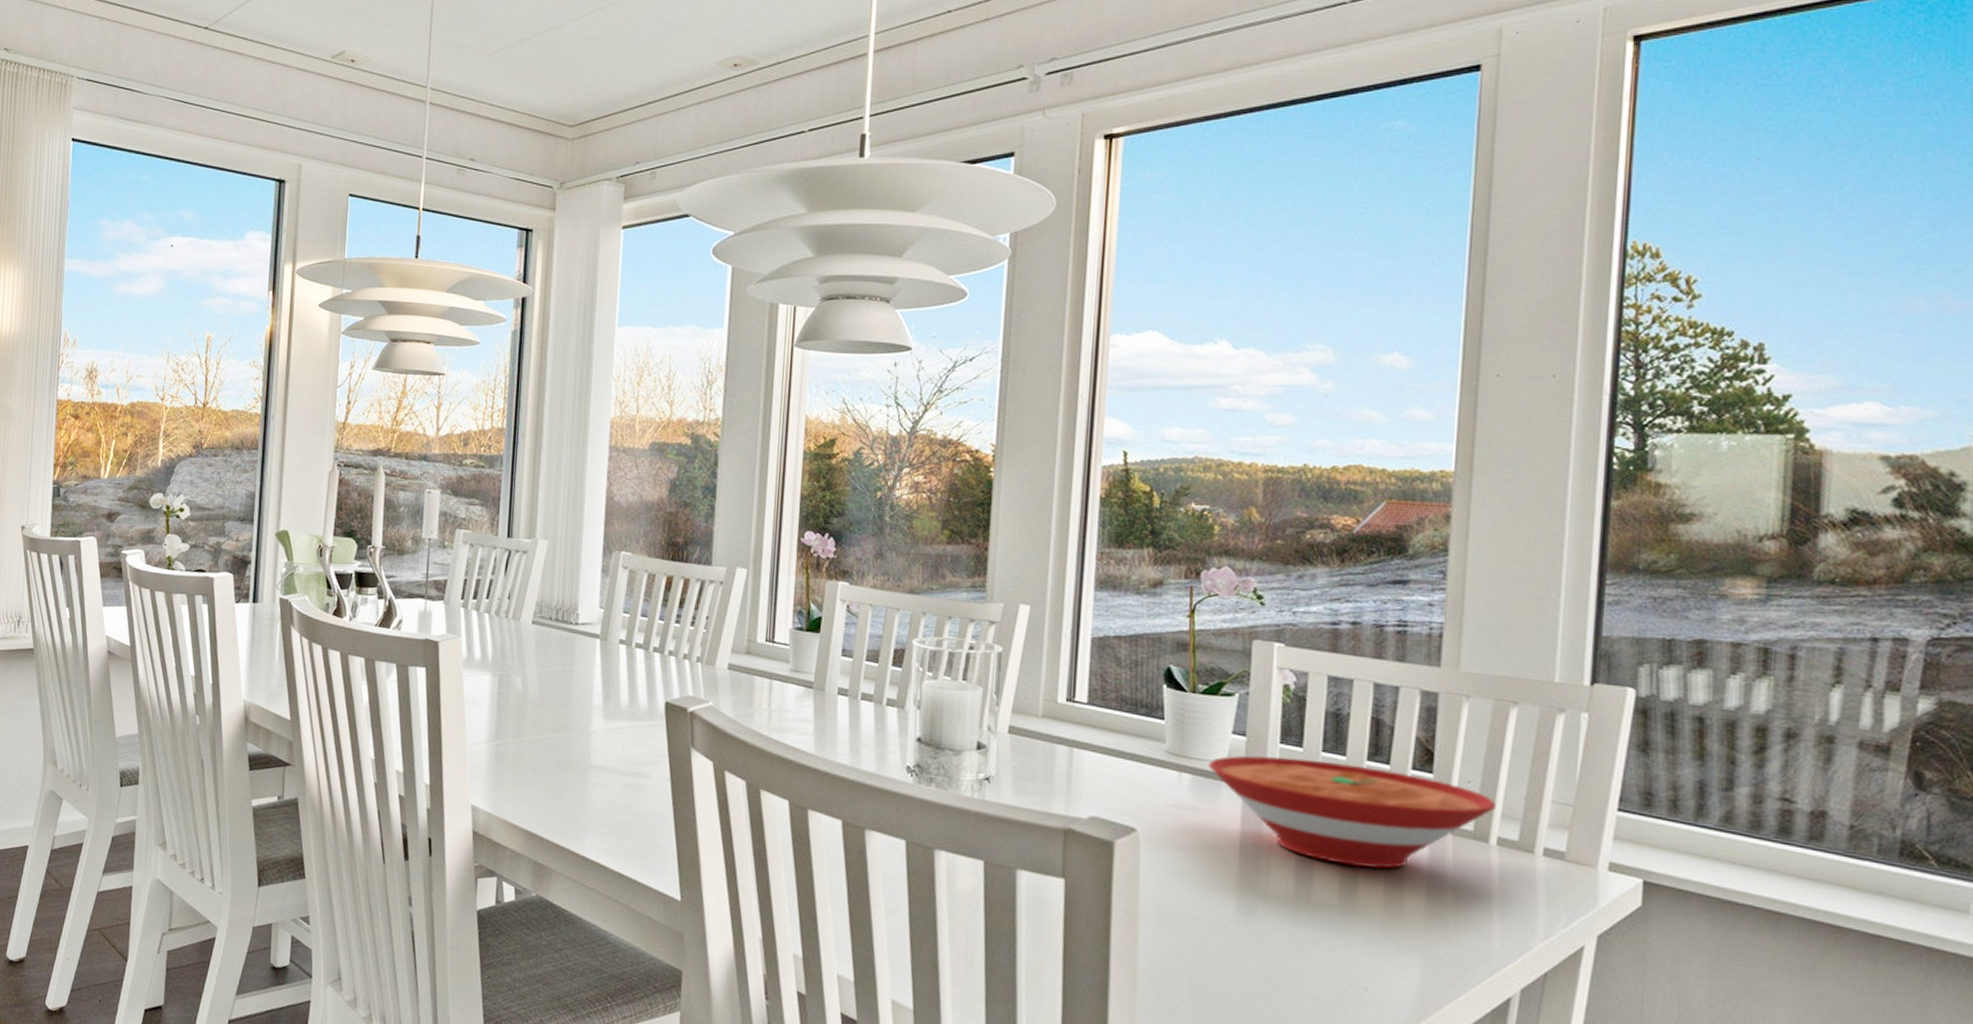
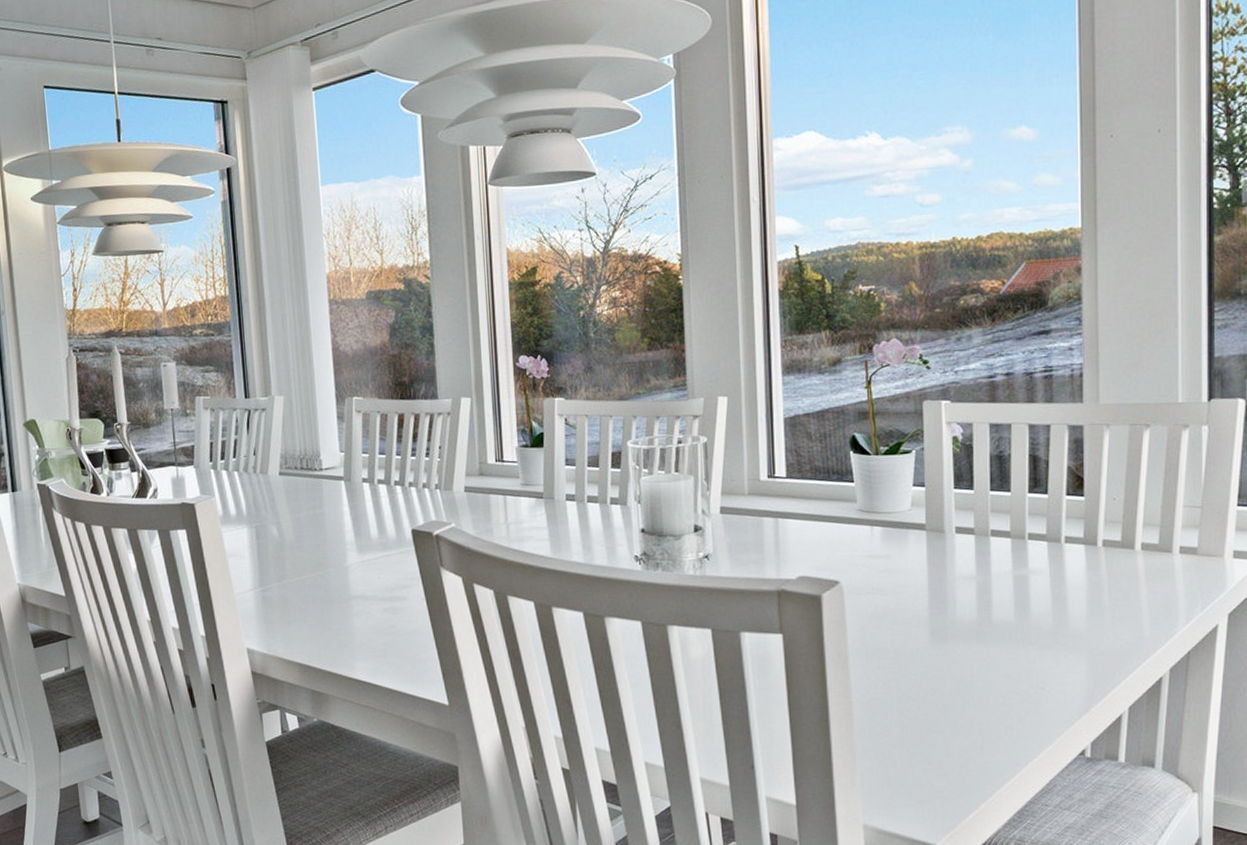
bowl: present [1209,755,1496,869] -> none [896,498,1138,586]

